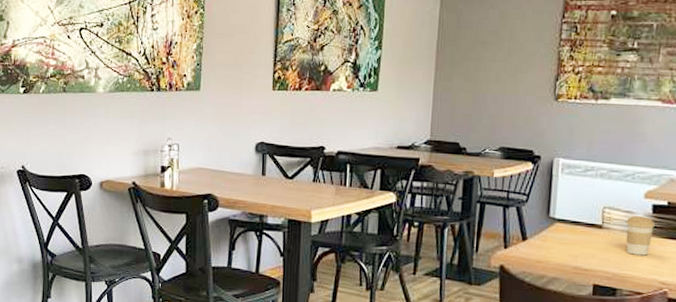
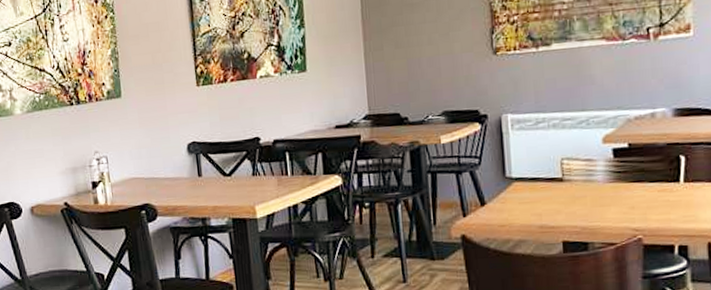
coffee cup: present [626,216,655,256] -> none [587,162,618,205]

